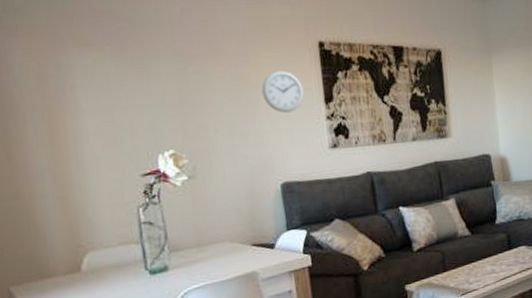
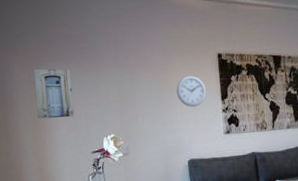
wall art: none [45,57,113,129] -> present [33,69,75,119]

